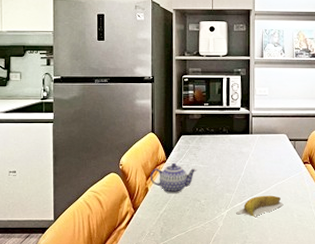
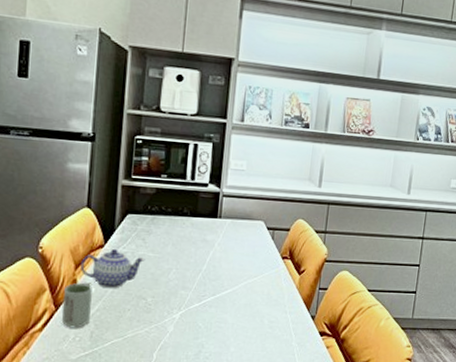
cup: none [139,191,160,226] -> present [62,283,92,328]
banana: present [236,195,284,218] -> none [192,295,253,323]

